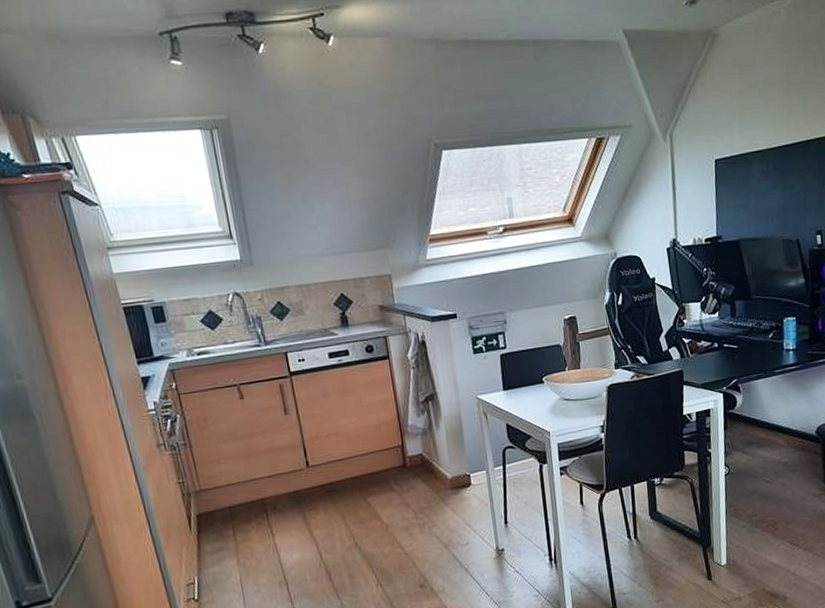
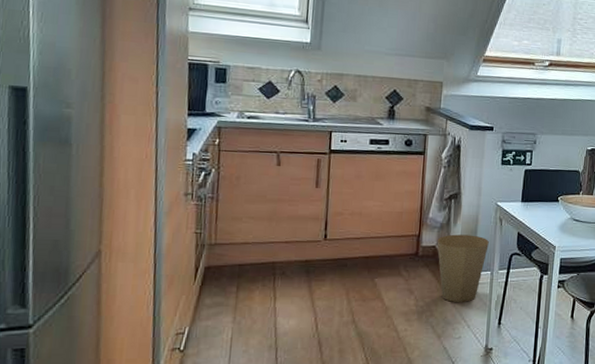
trash can: none [422,435,478,509] -> present [437,234,489,302]

